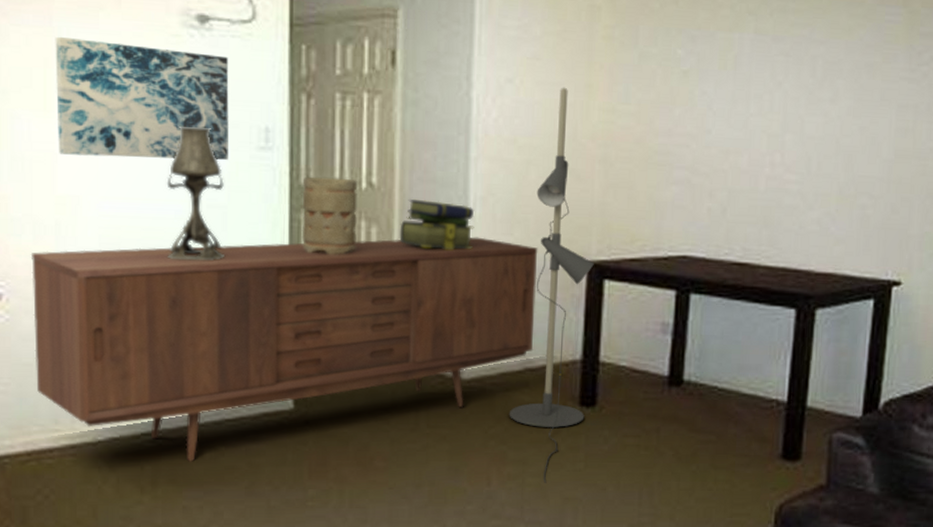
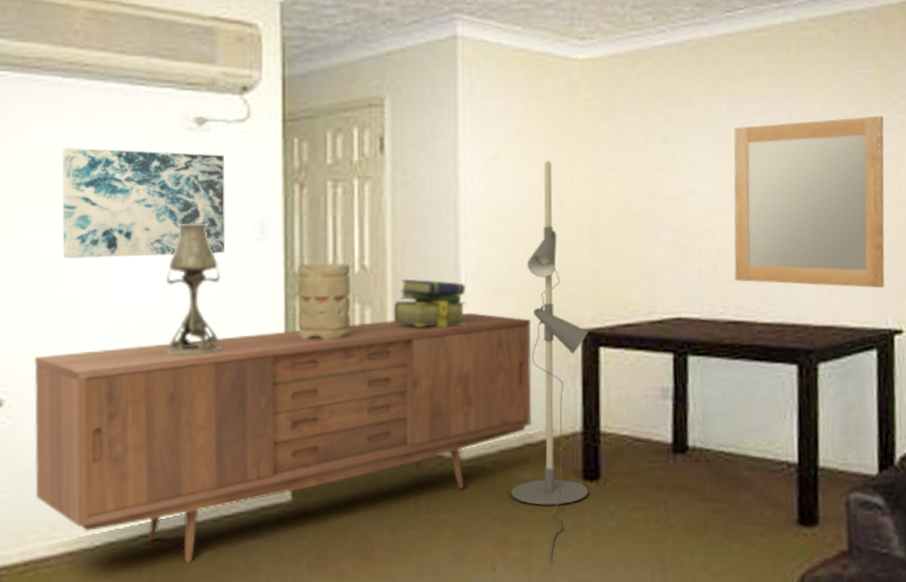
home mirror: none [742,65,907,240] -> present [733,115,885,289]

